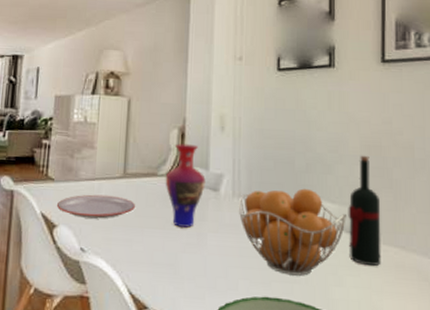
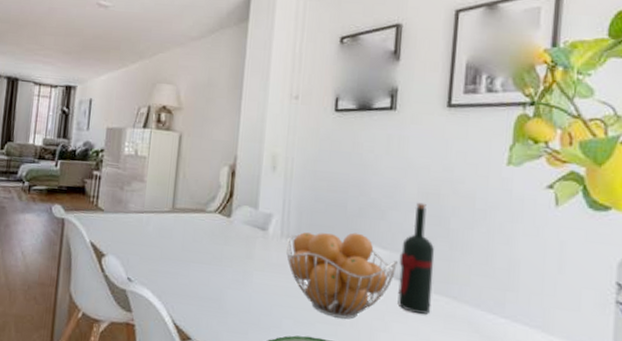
plate: present [56,194,135,219] -> none [105,226,182,251]
vase: present [165,144,206,228] -> none [213,181,254,265]

